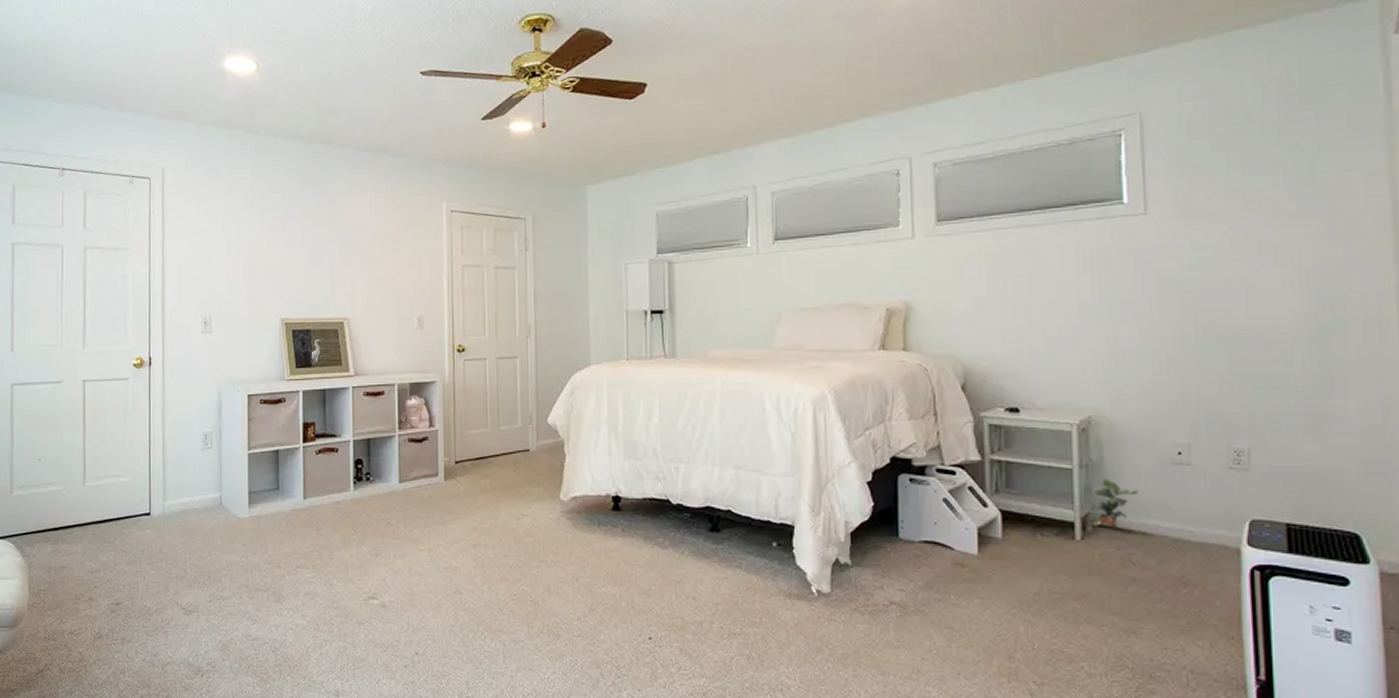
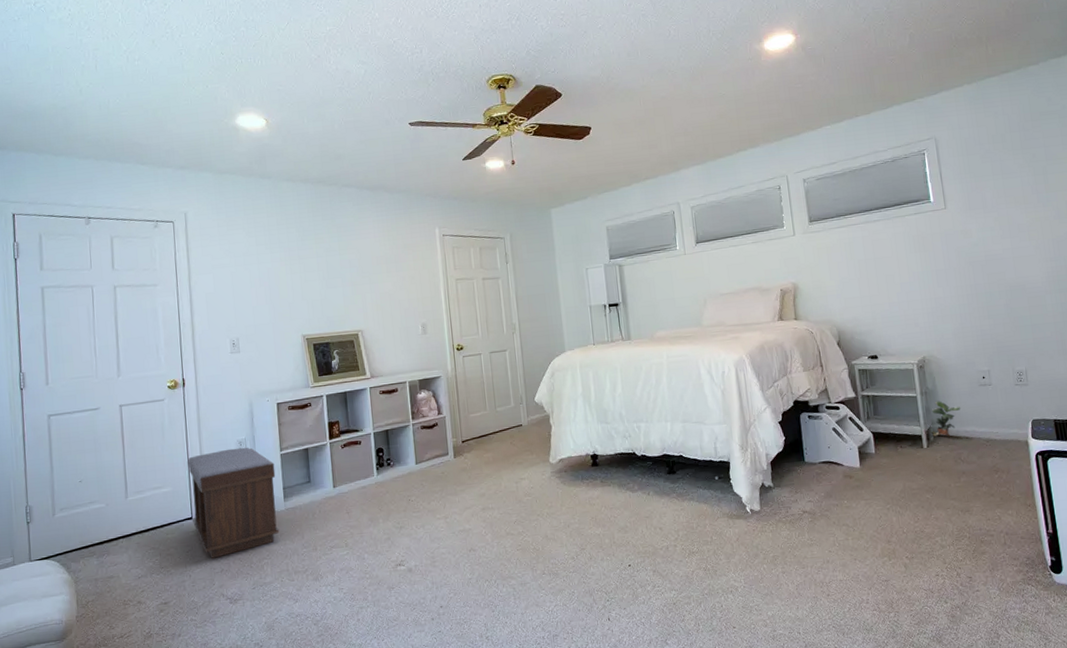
bench: none [149,441,242,562] -> present [187,447,280,558]

